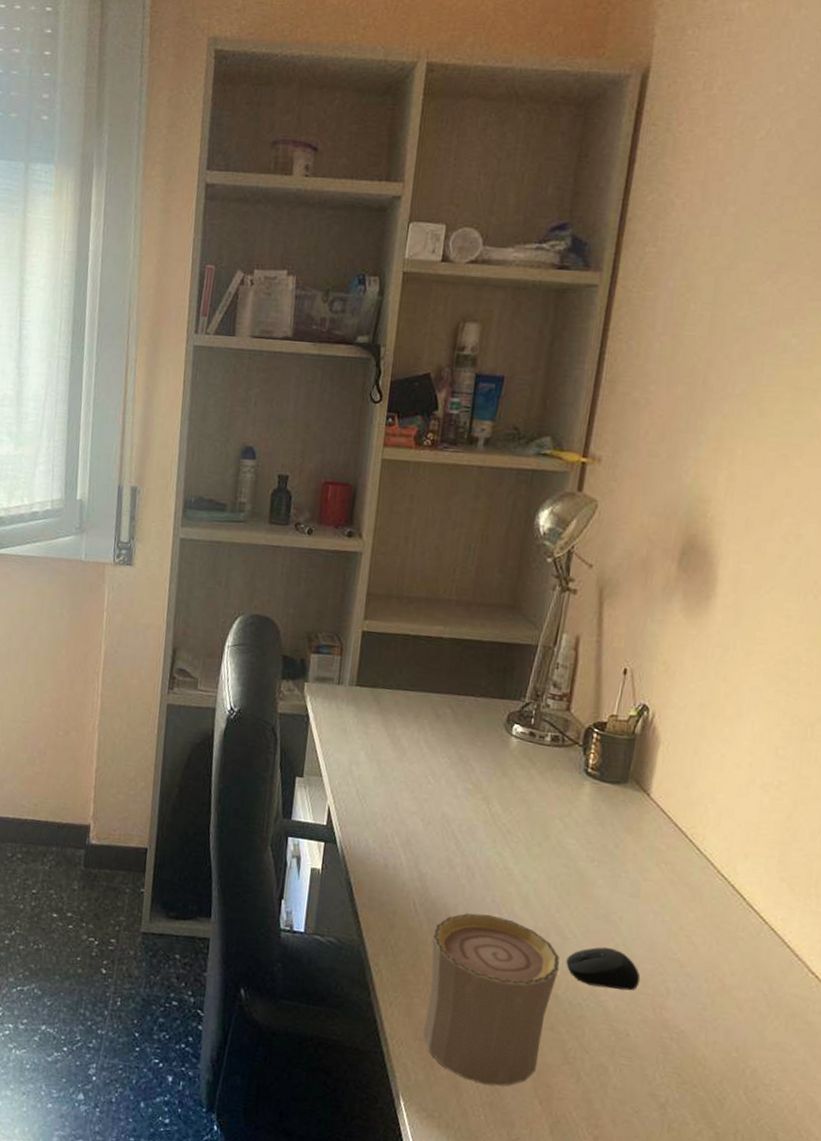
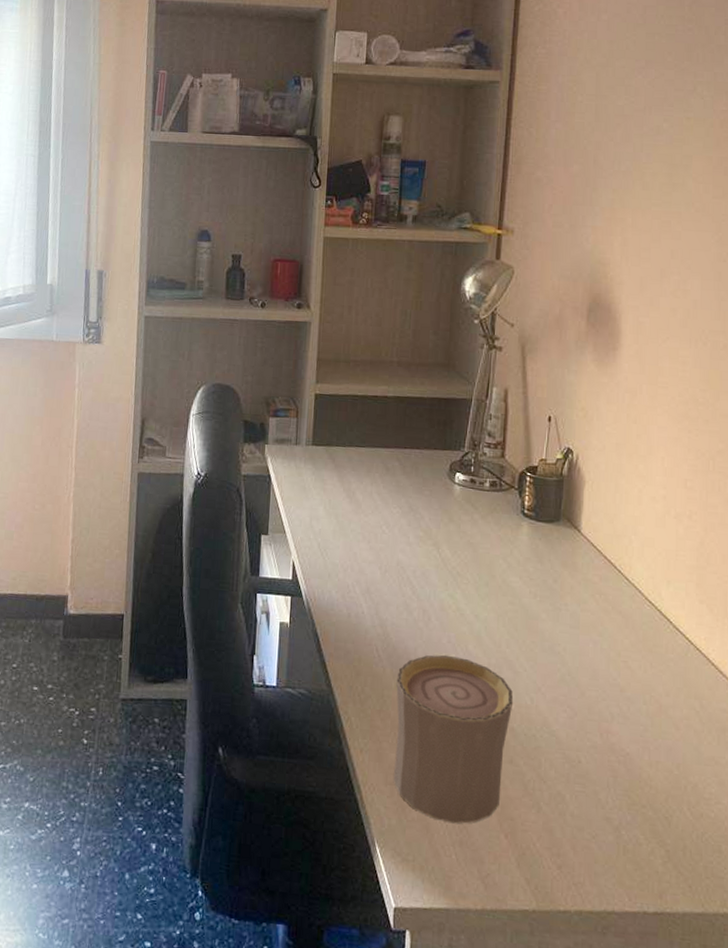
computer mouse: present [566,947,641,991] -> none [519,678,587,719]

